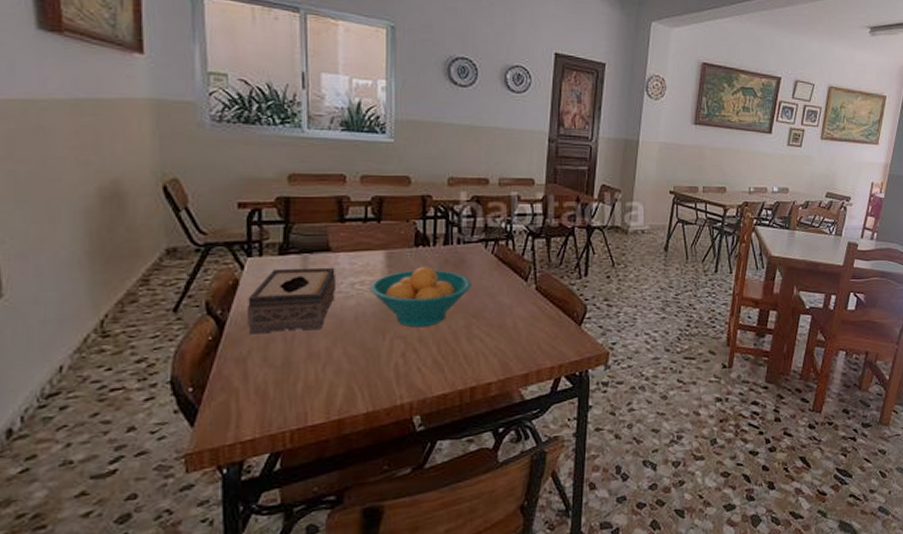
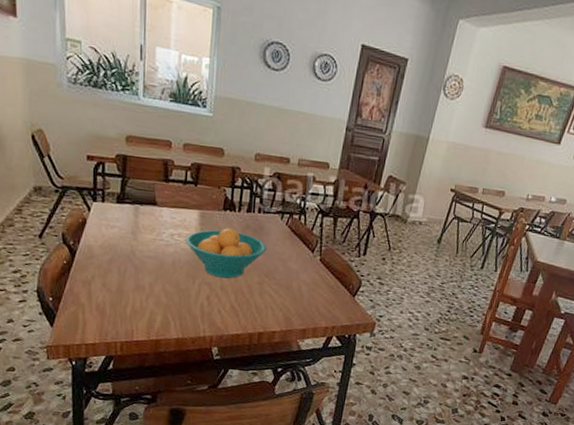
tissue box: present [246,267,335,335] -> none [91,214,159,268]

